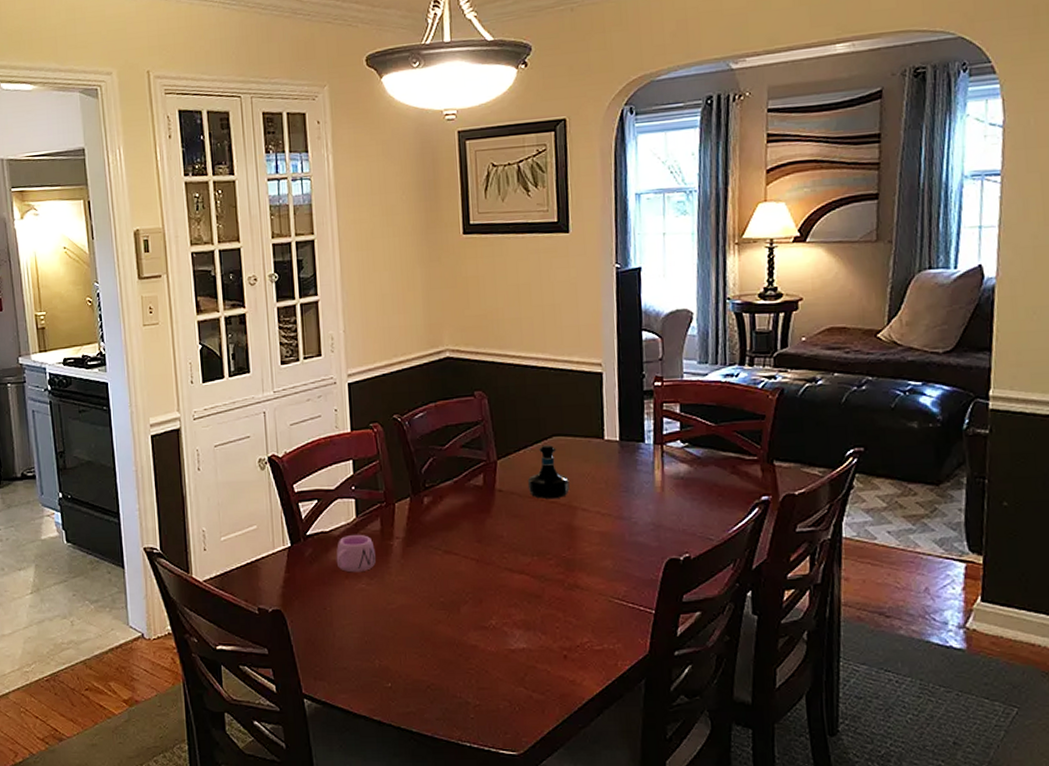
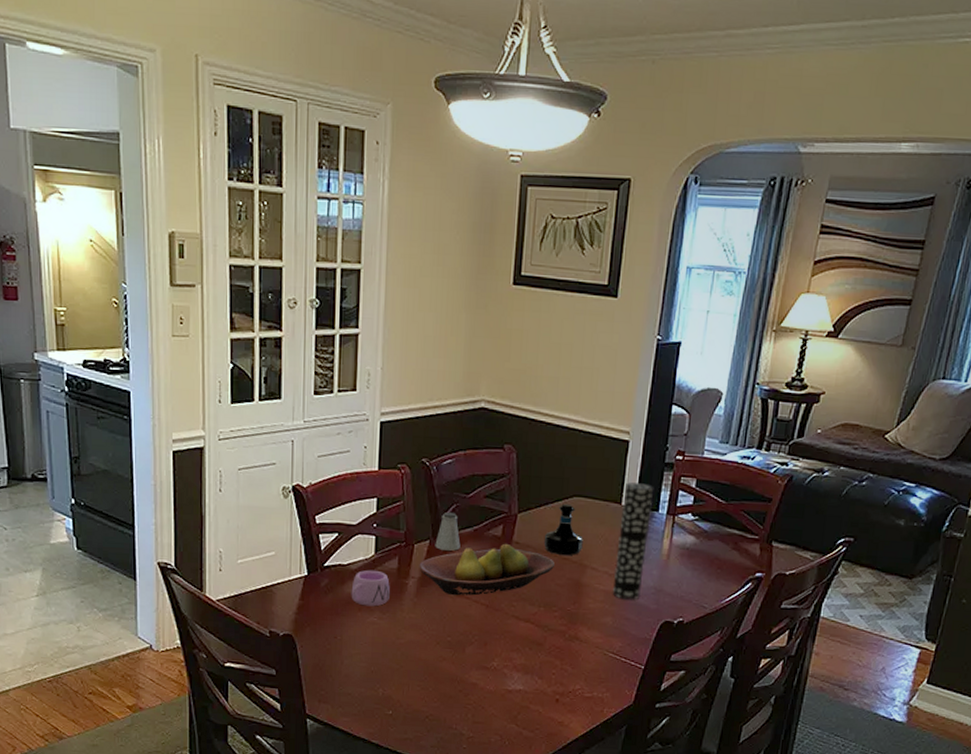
fruit bowl: none [402,492,542,553] -> present [419,543,554,596]
saltshaker: none [416,466,442,506] -> present [435,511,461,551]
vase: none [605,414,639,540] -> present [612,482,654,600]

